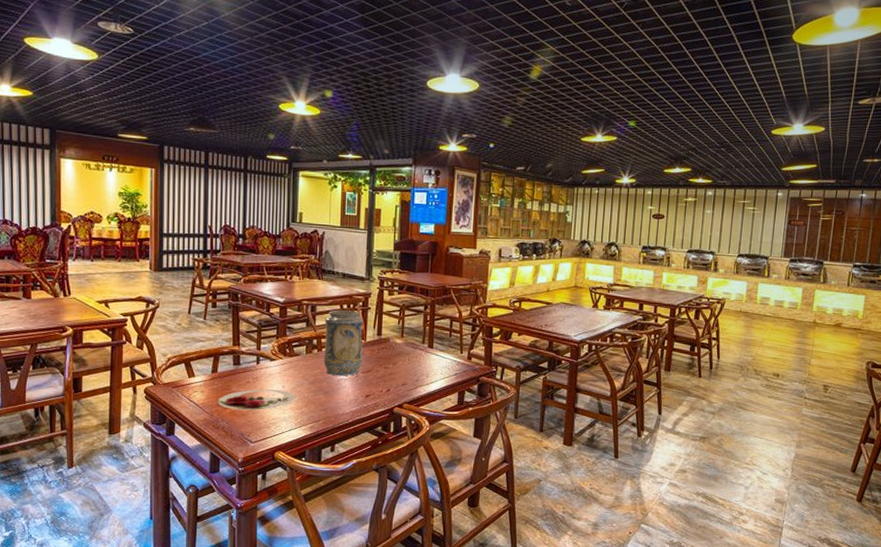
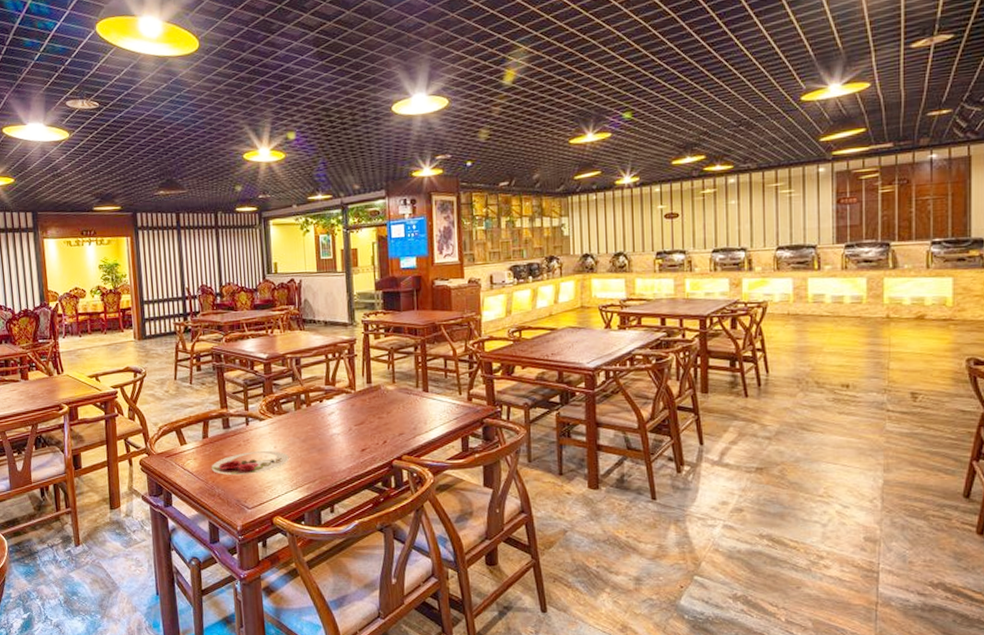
decorative vase: present [323,310,363,376] -> none [310,359,355,431]

